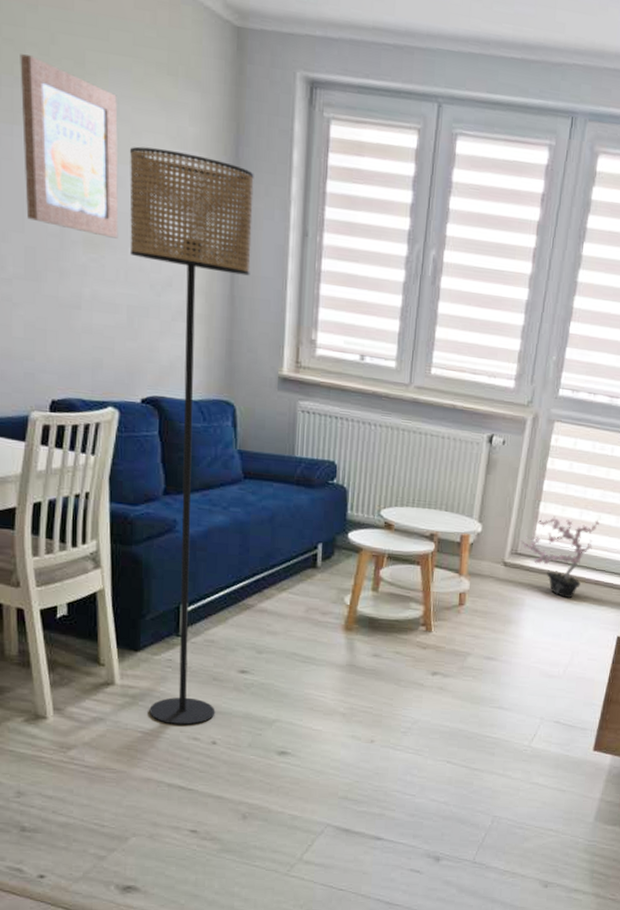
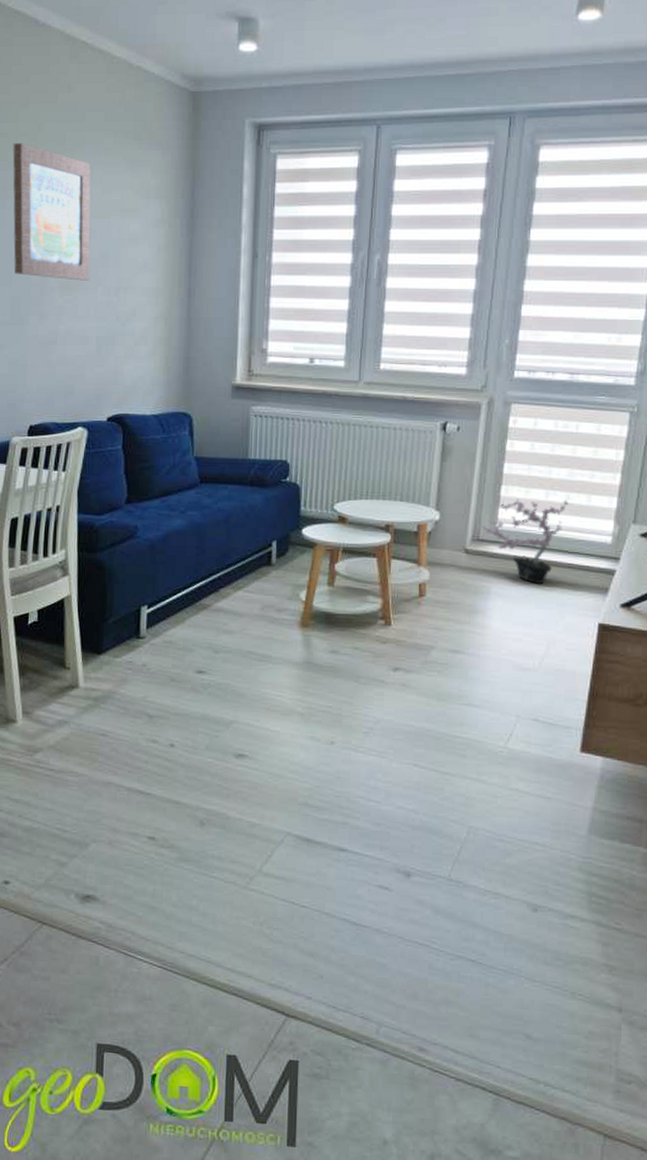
floor lamp: present [129,146,254,726] -> none [99,202,208,728]

